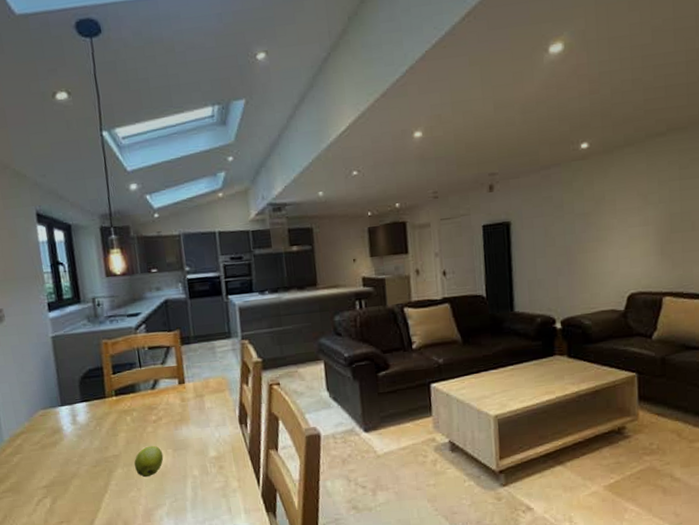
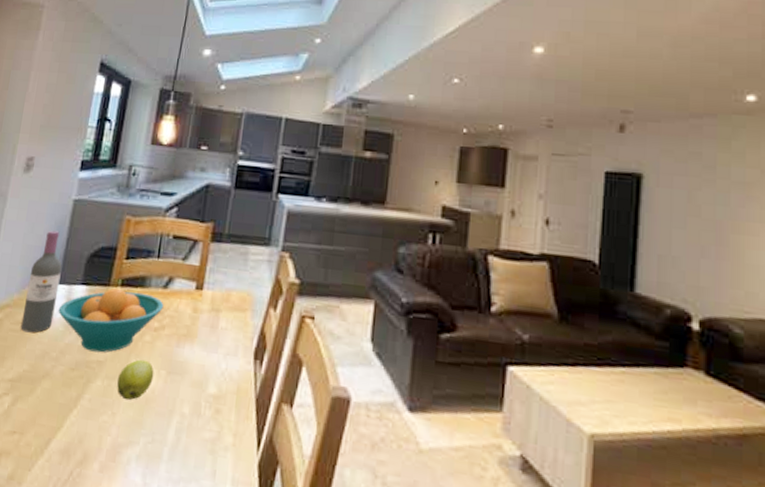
wine bottle: none [32,365,66,449] -> present [20,230,62,333]
fruit bowl: none [67,396,156,450] -> present [58,287,164,353]

